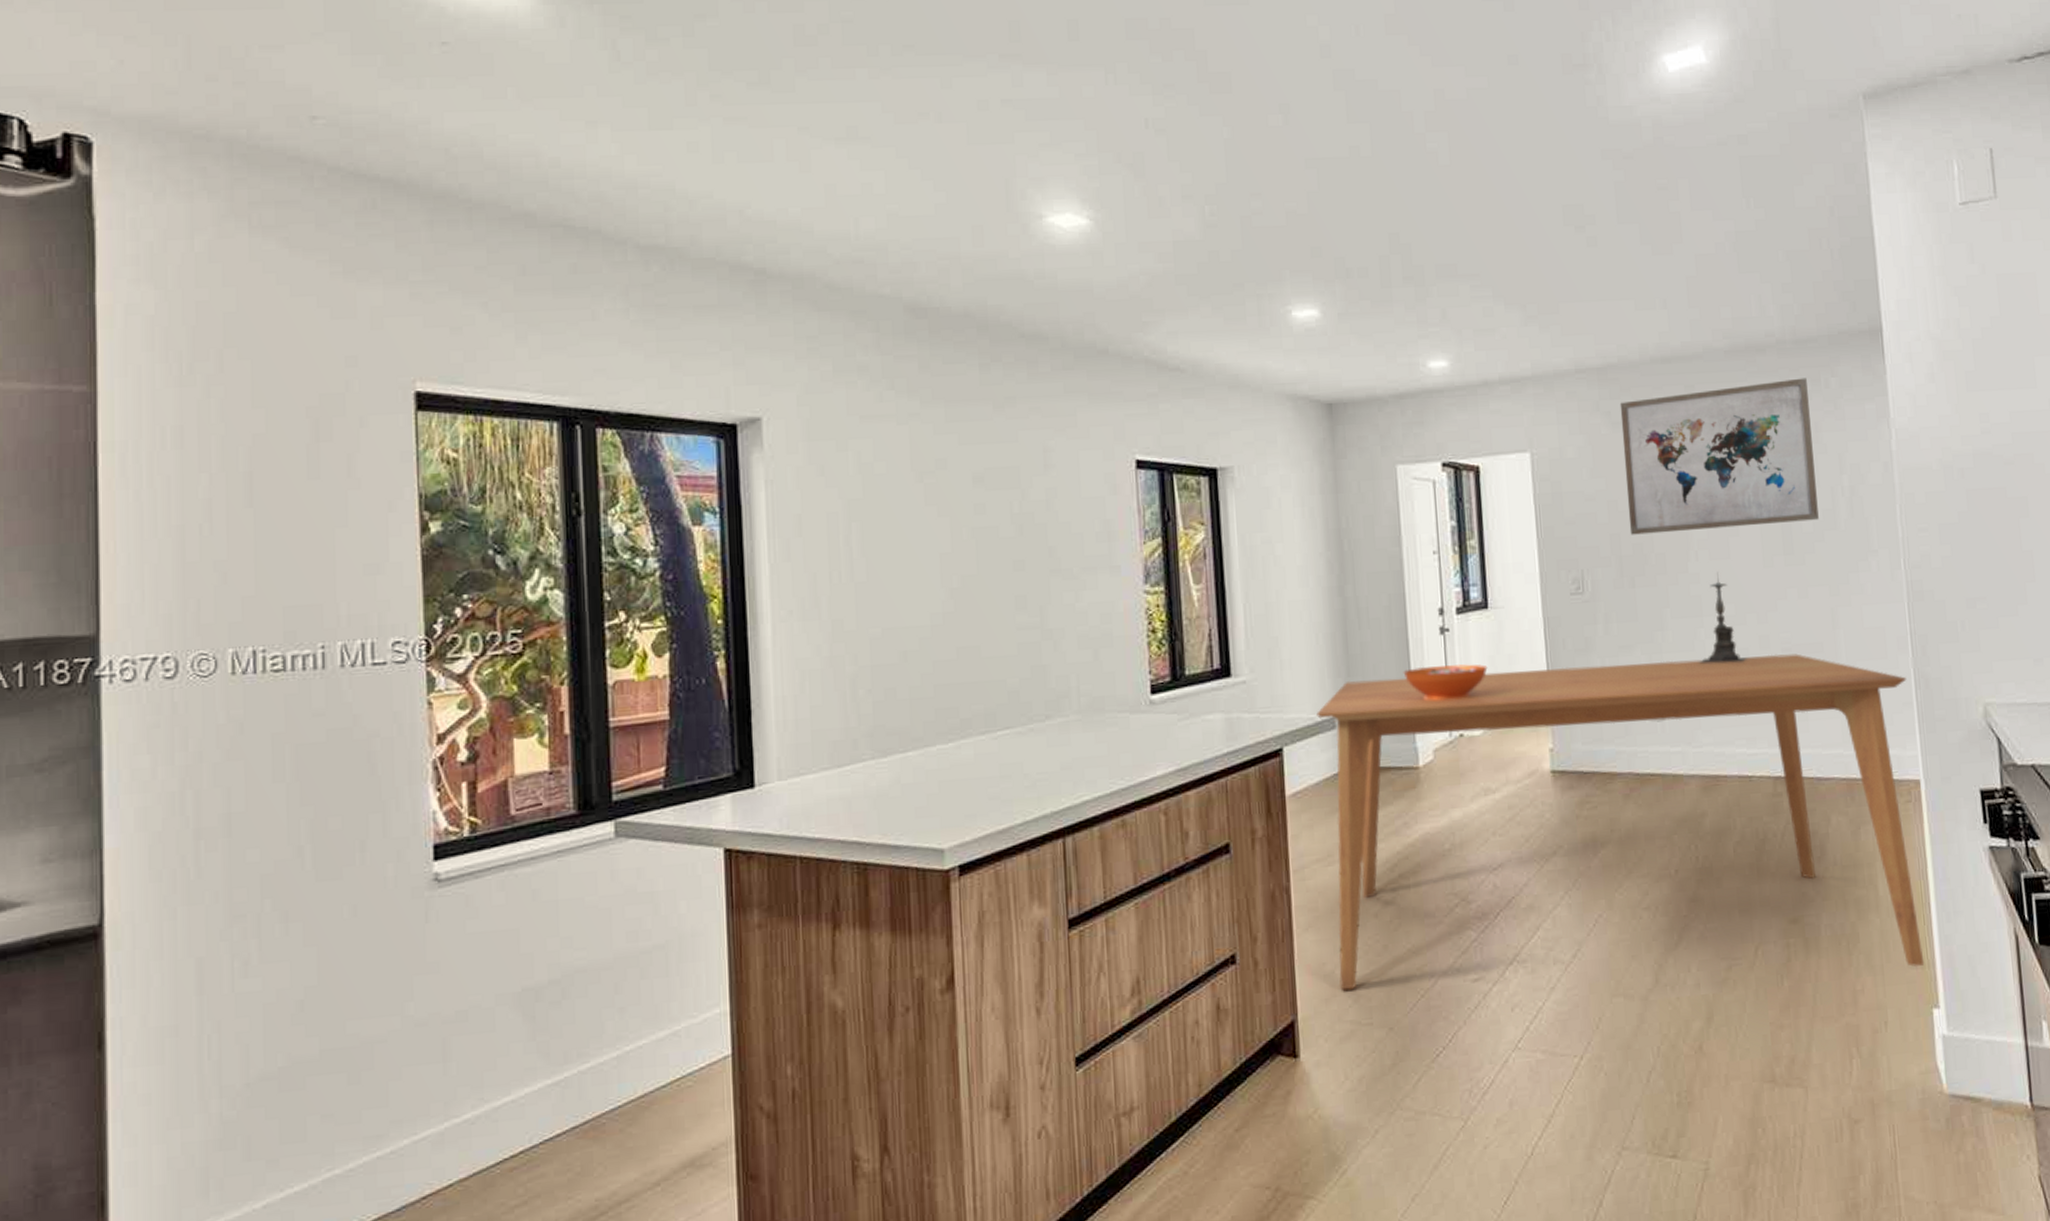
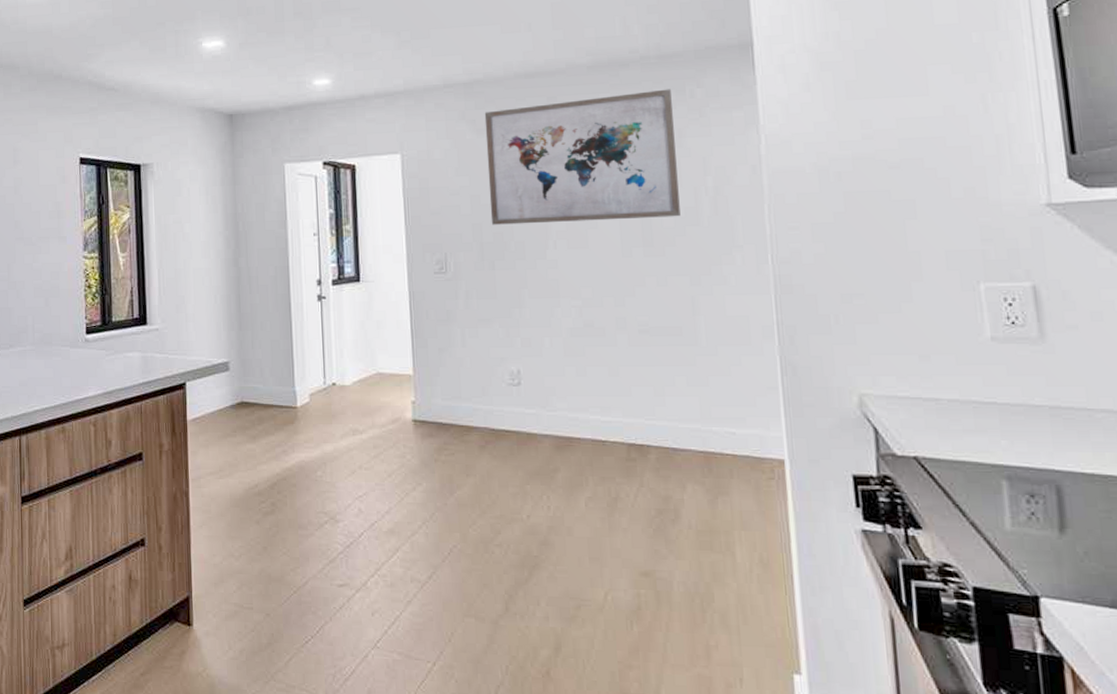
dining table: present [1316,653,1925,991] -> none [213,333,785,632]
decorative bowl: present [1403,664,1488,701] -> none [285,326,358,355]
candle holder: present [1699,571,1747,664] -> none [555,259,603,341]

